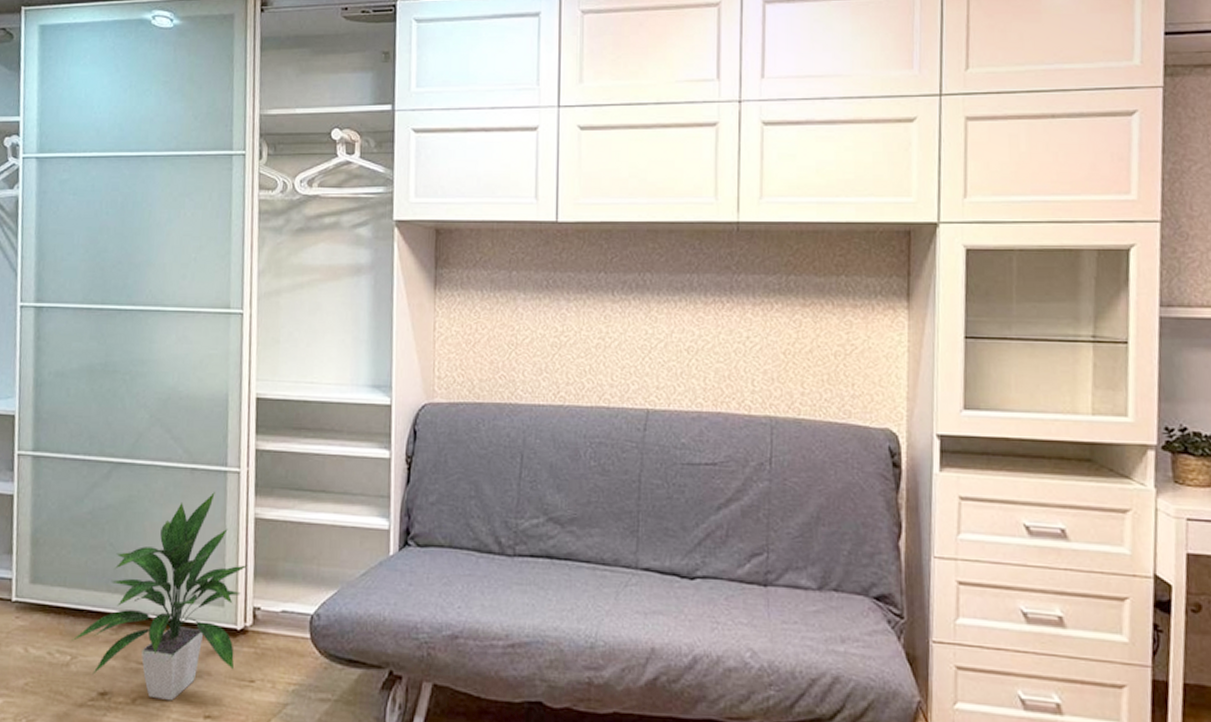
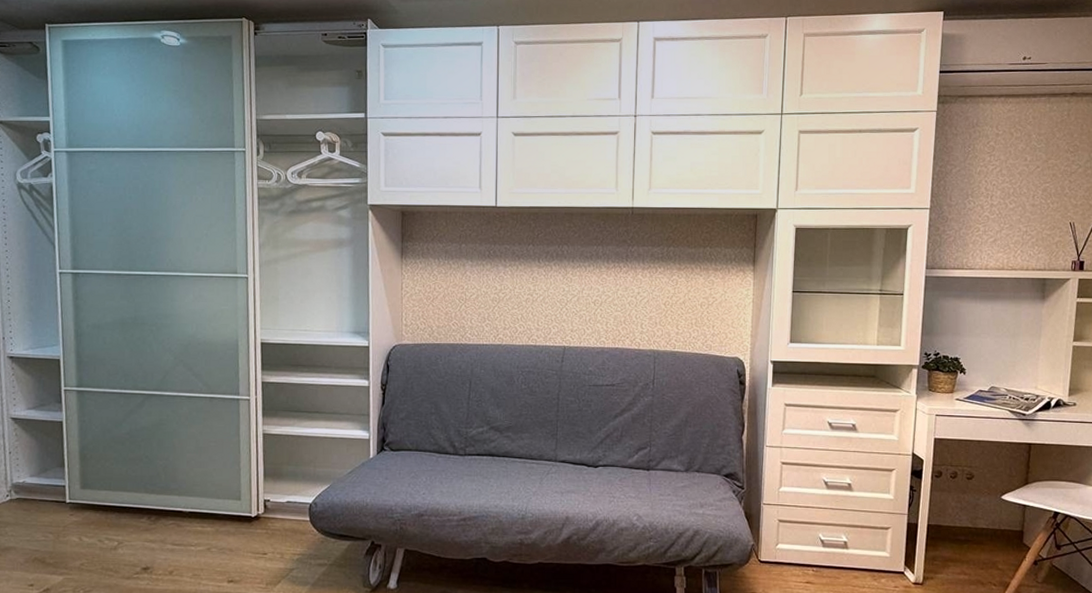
indoor plant: present [71,492,248,701] -> none [118,415,259,571]

